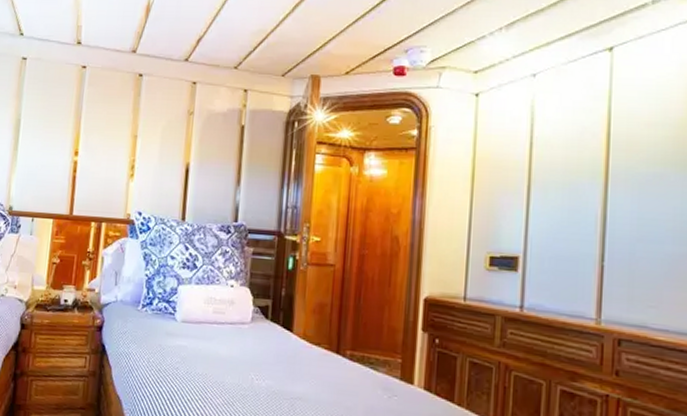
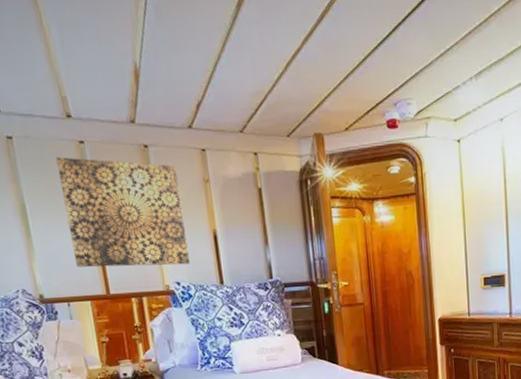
wall art: none [49,79,164,195] -> present [56,157,190,267]

